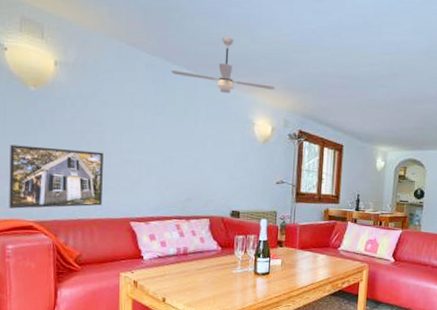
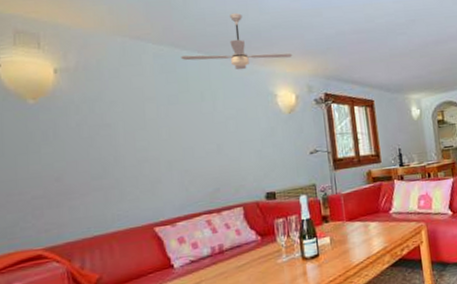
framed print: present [9,144,103,209] -> none [9,156,120,239]

